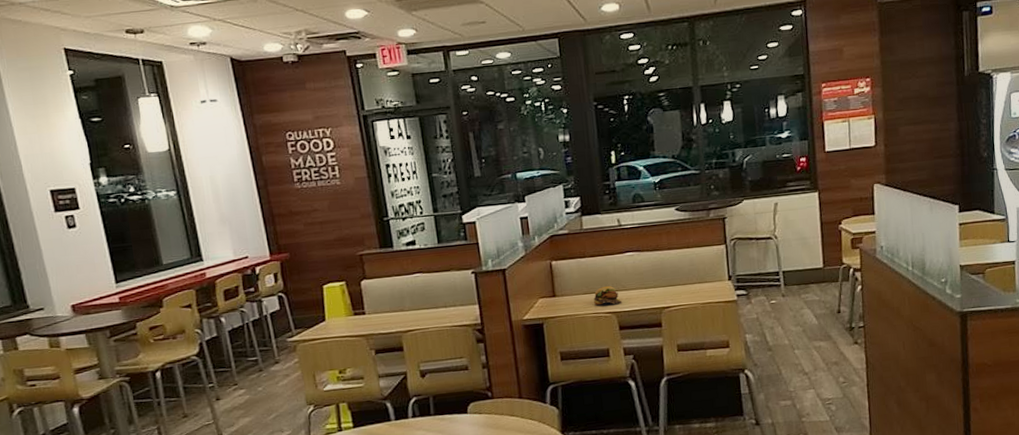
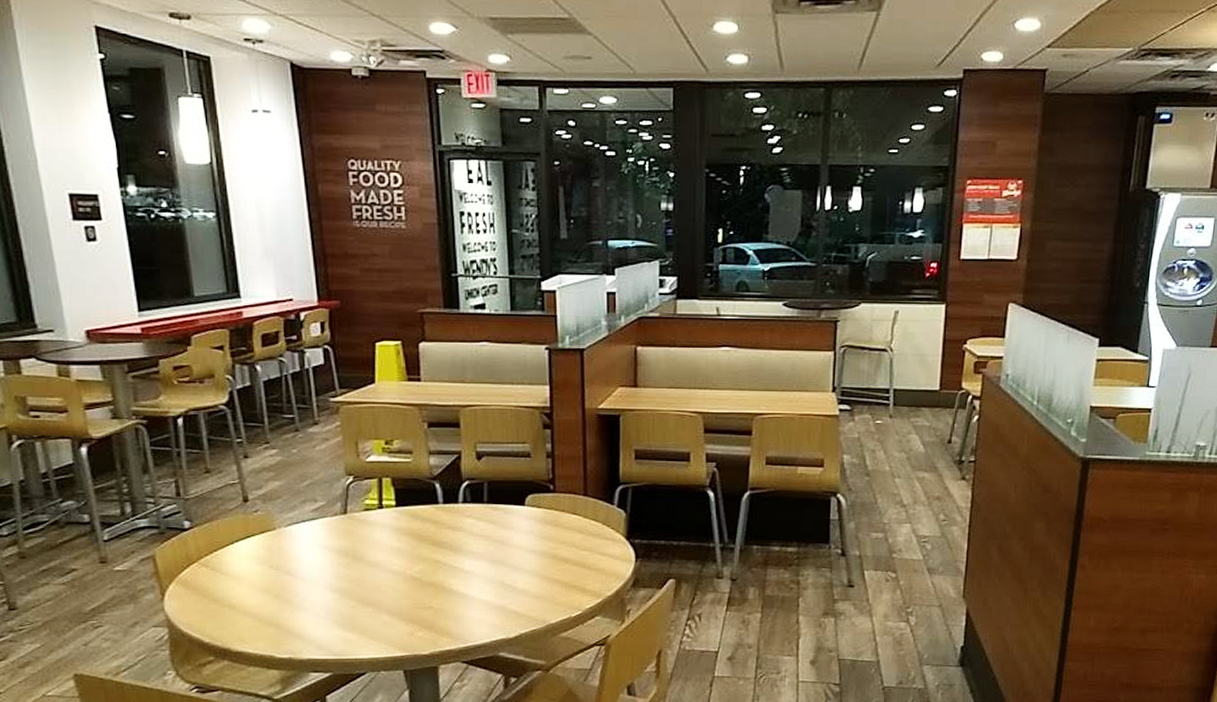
burger: present [593,285,623,306] -> none [678,381,711,403]

